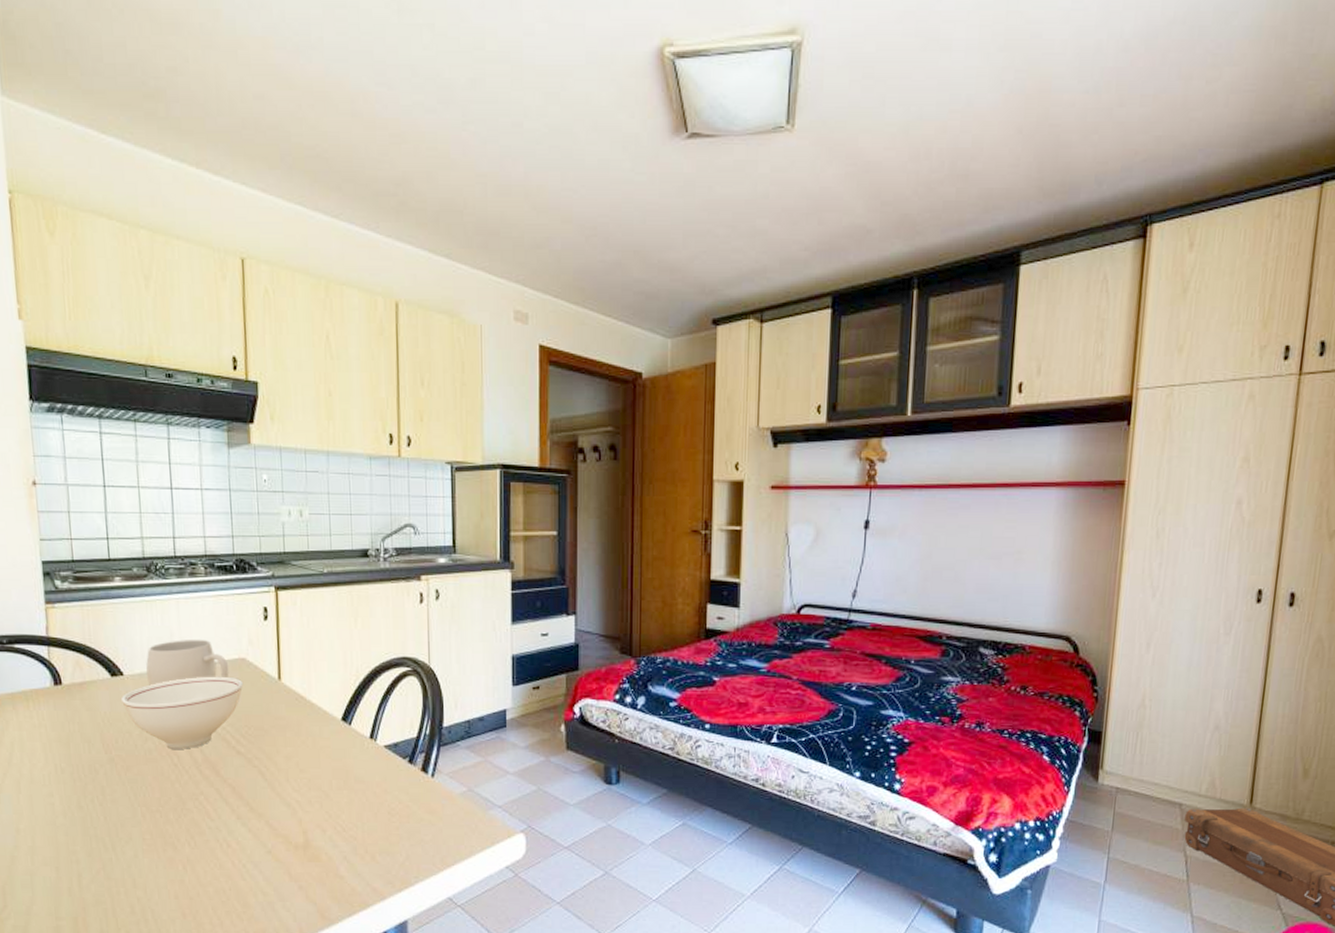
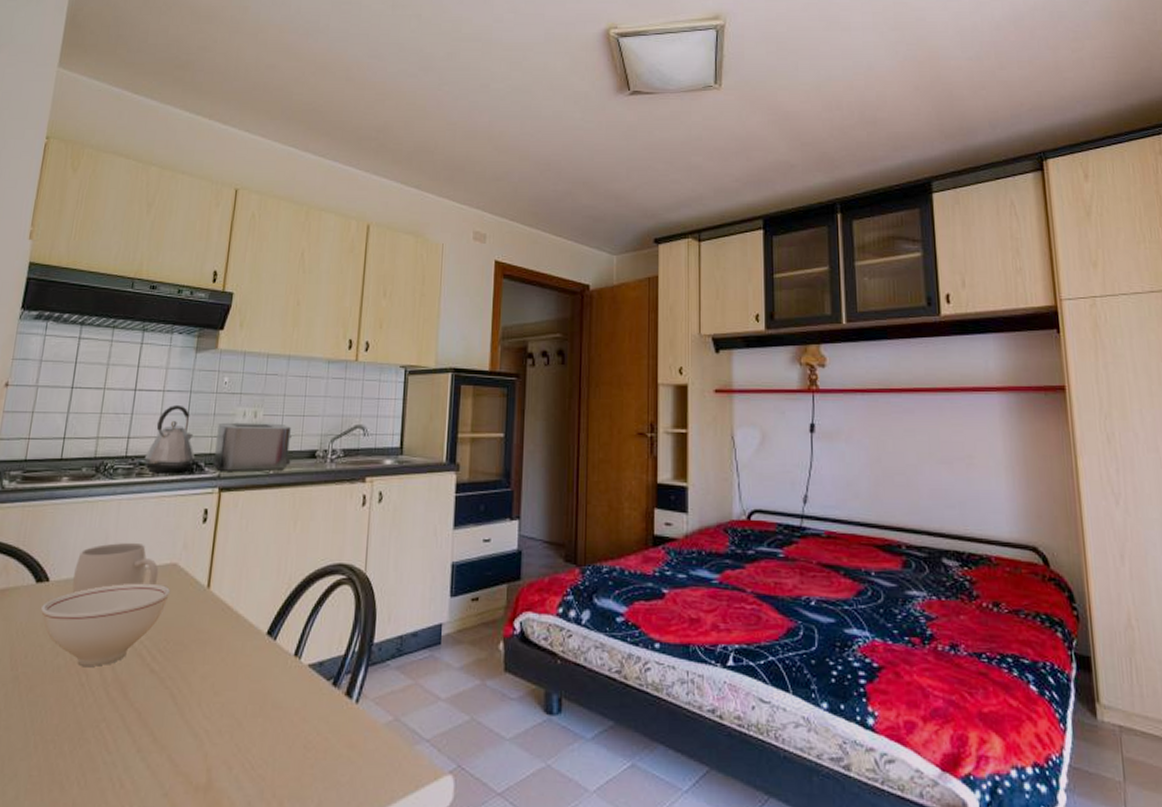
kettle: none [194,503,246,572] -> present [144,404,195,473]
toaster: none [264,521,344,572] -> present [213,422,292,473]

